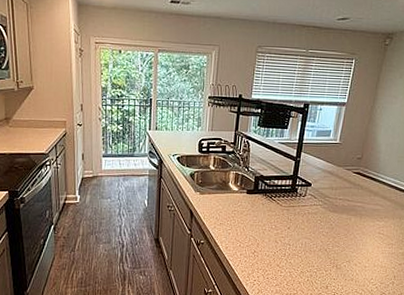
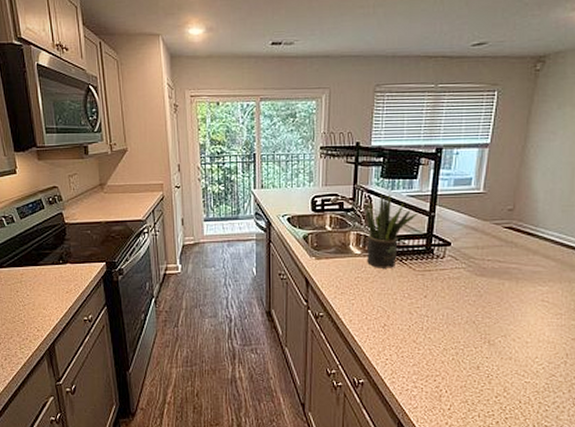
potted plant: none [243,140,287,204] -> present [364,193,418,268]

